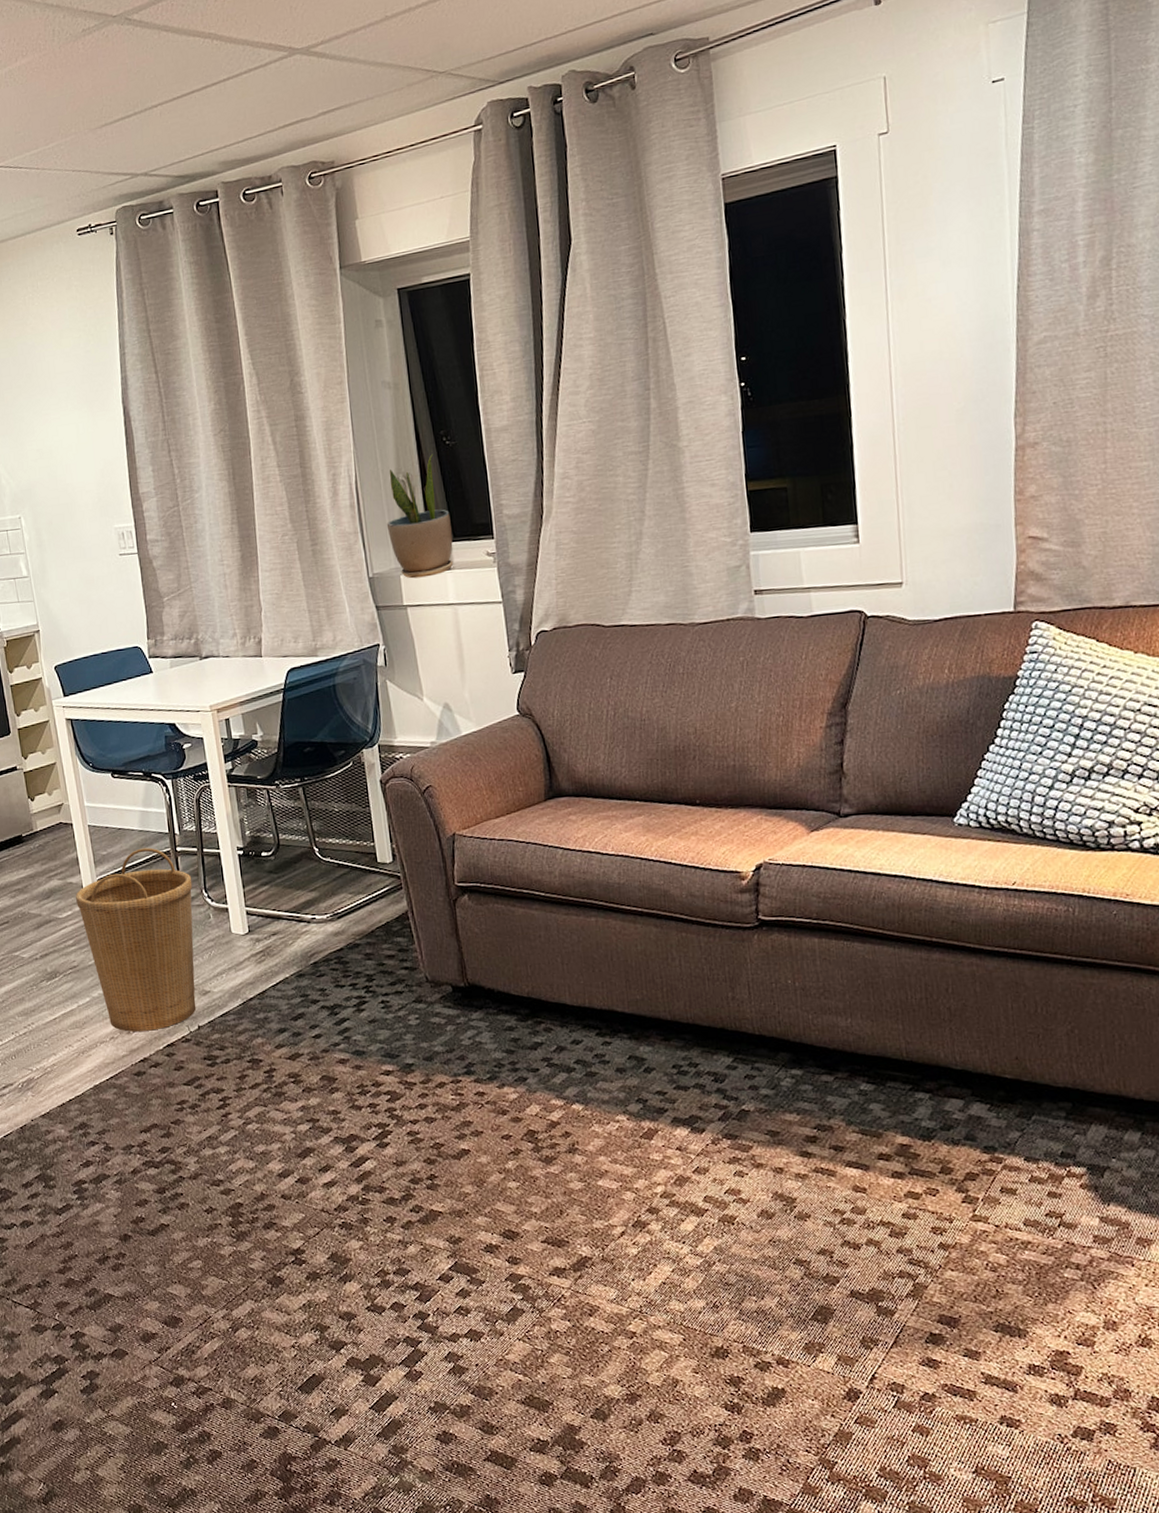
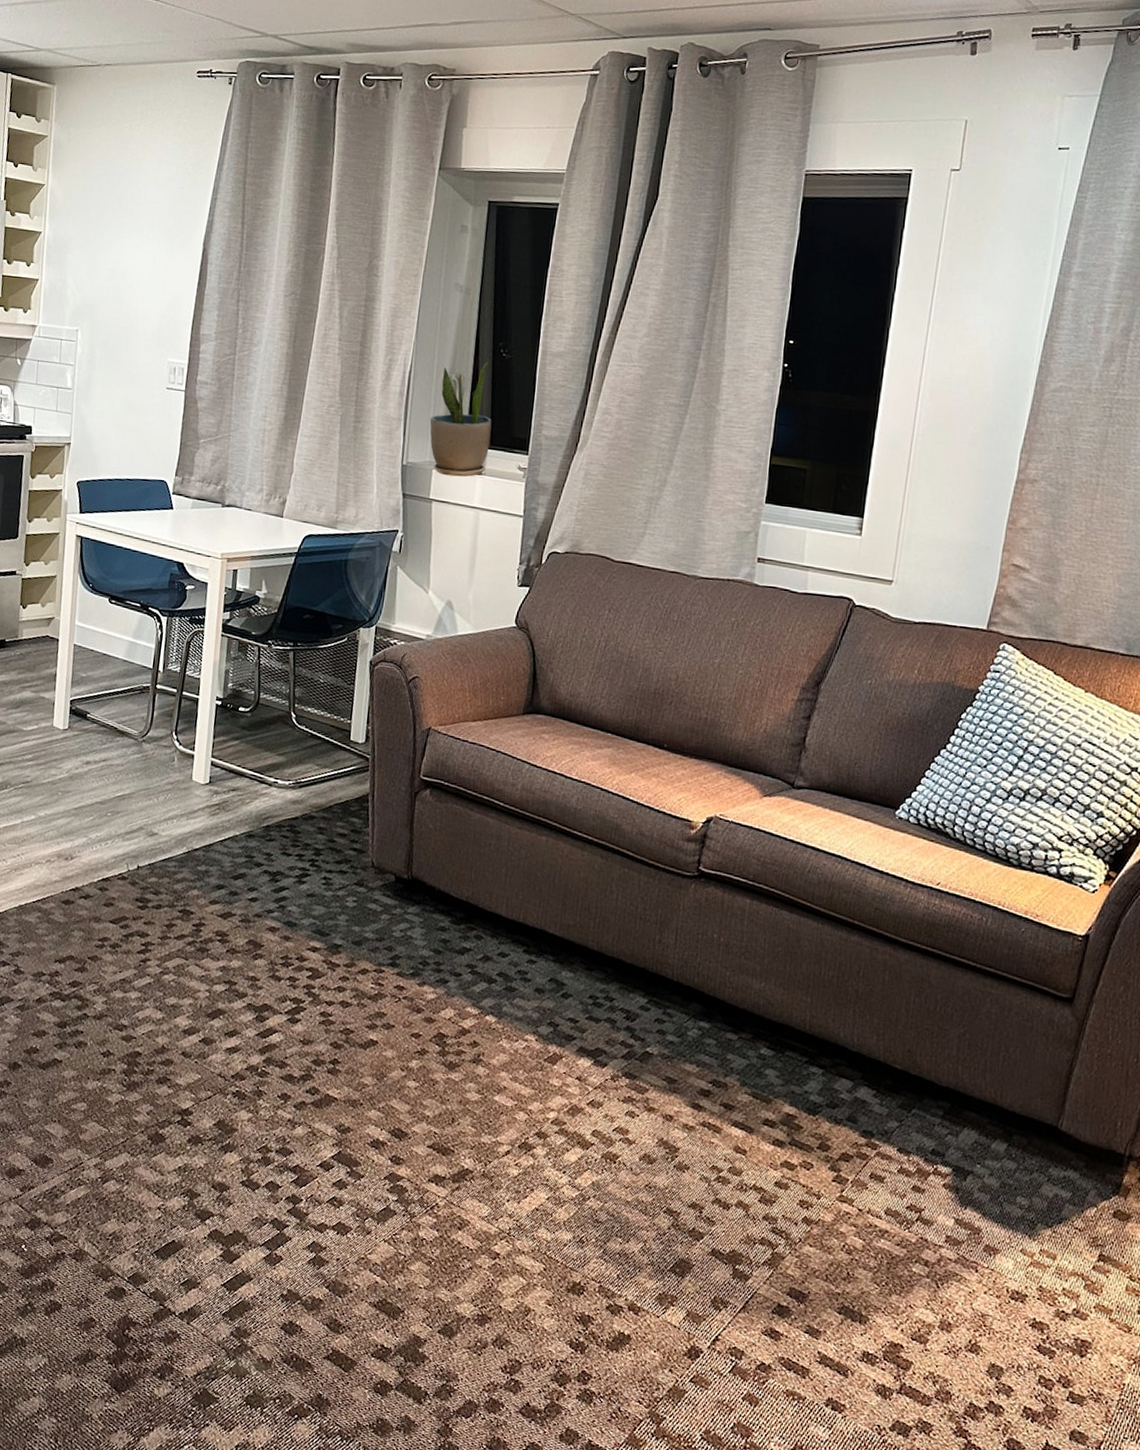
basket: present [75,847,196,1032] -> none [44,678,165,862]

